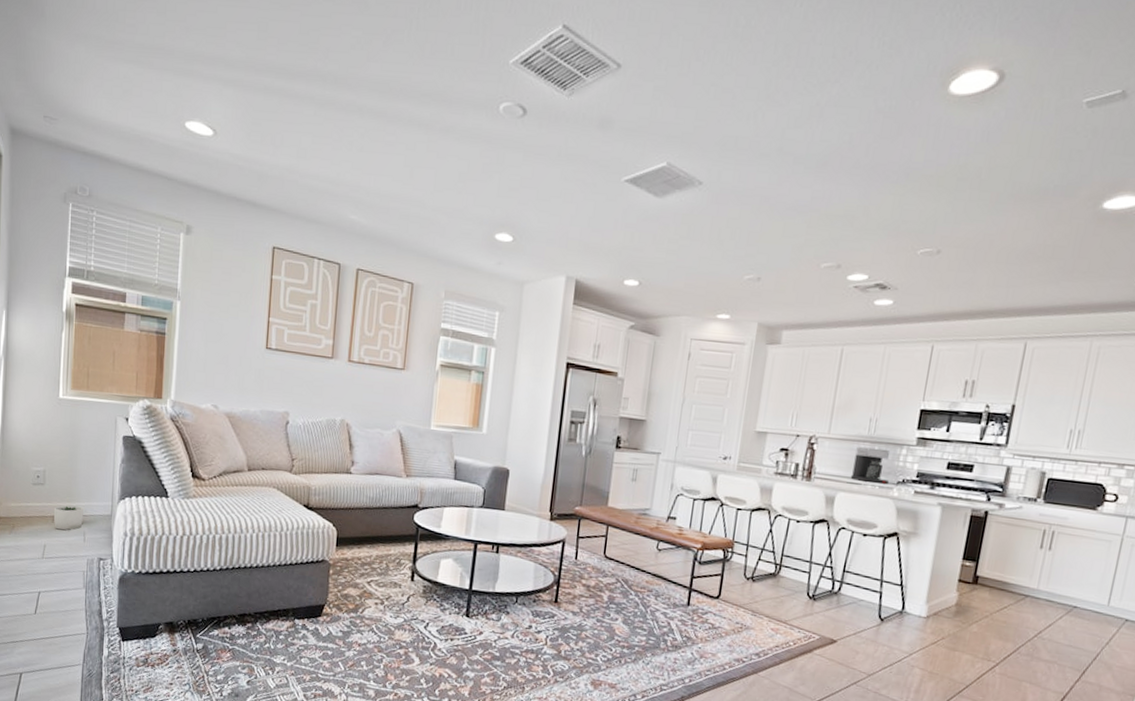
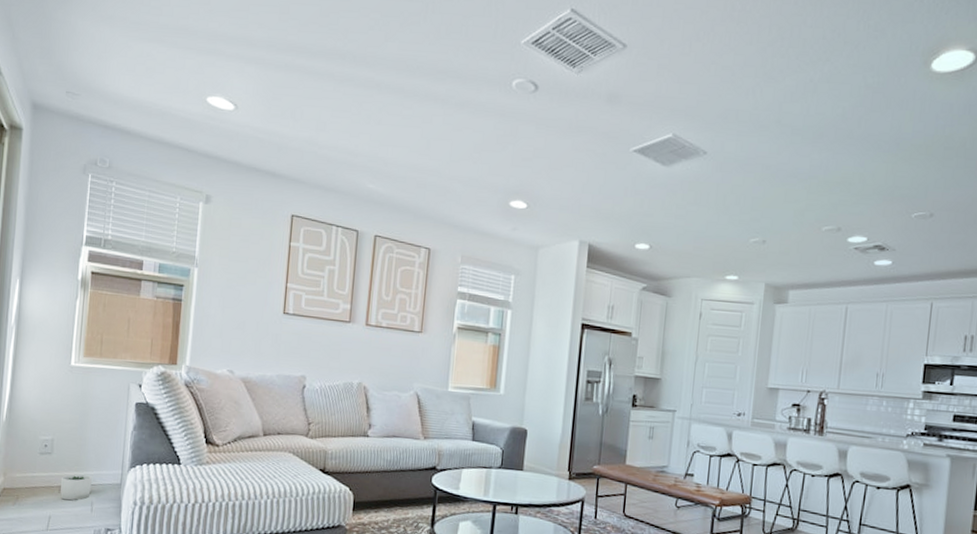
coffee maker: present [850,446,891,485] -> none [861,400,898,438]

